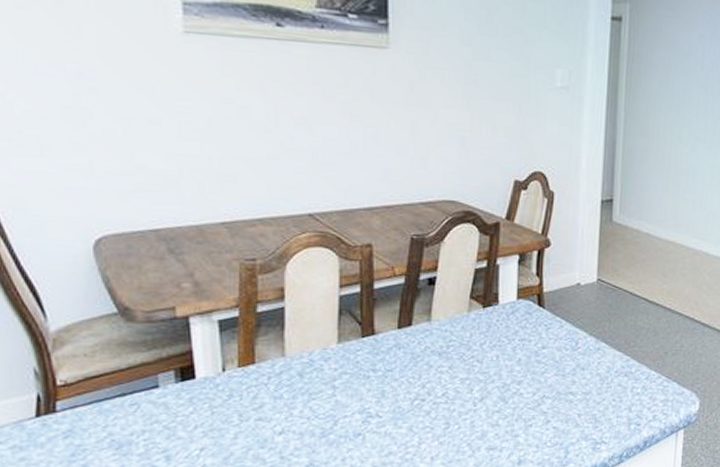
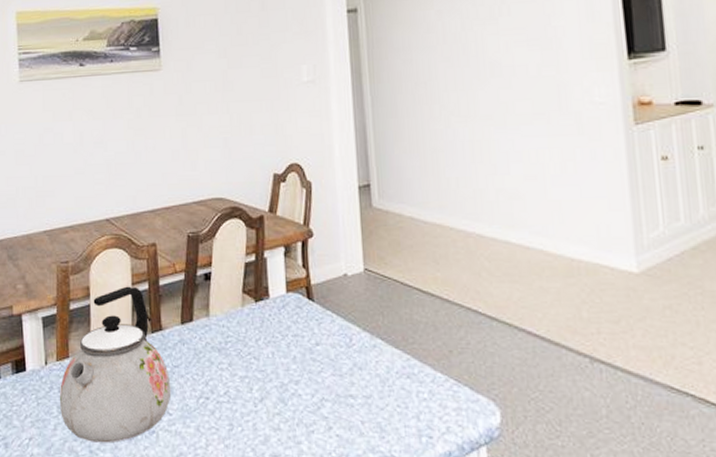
kettle: none [242,288,383,448] -> present [60,286,172,443]

